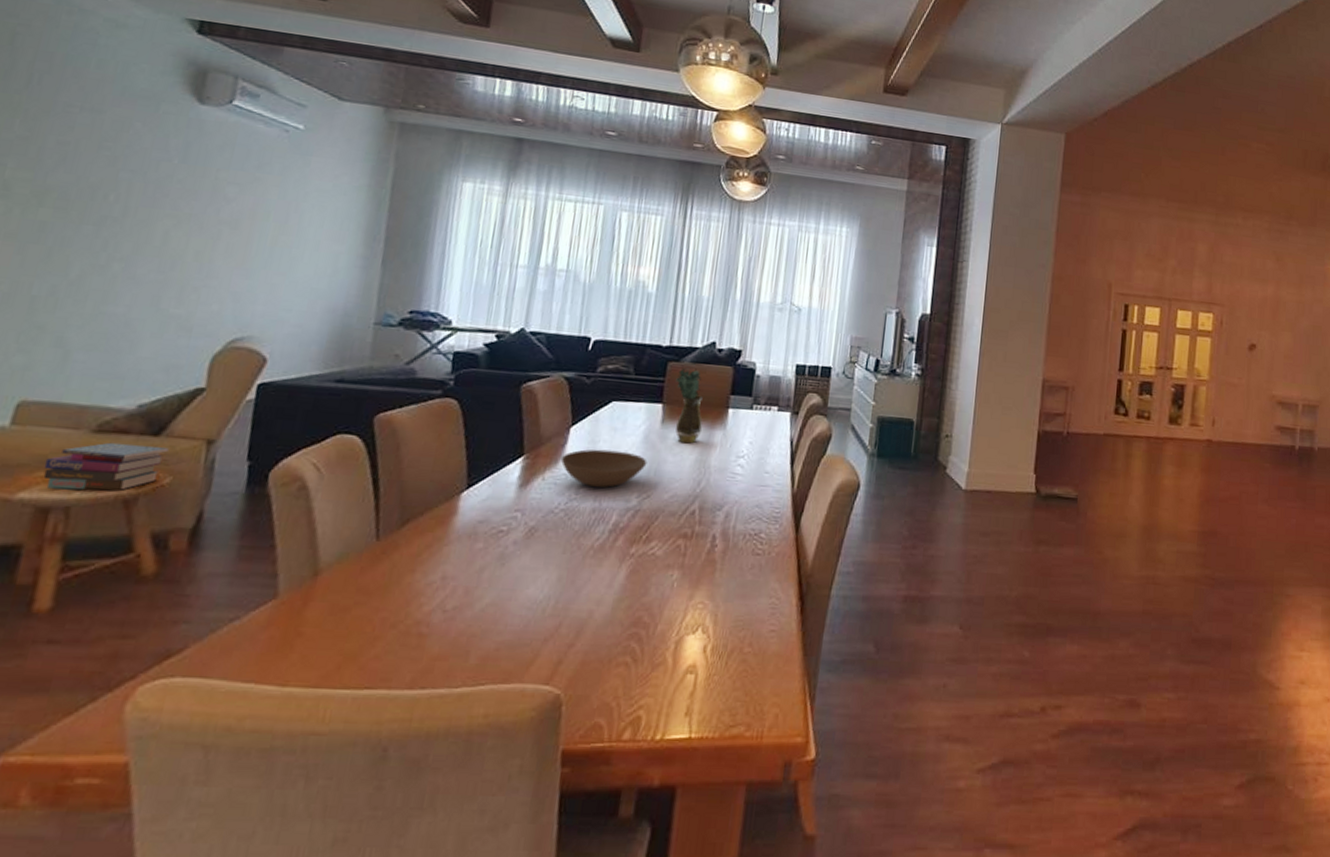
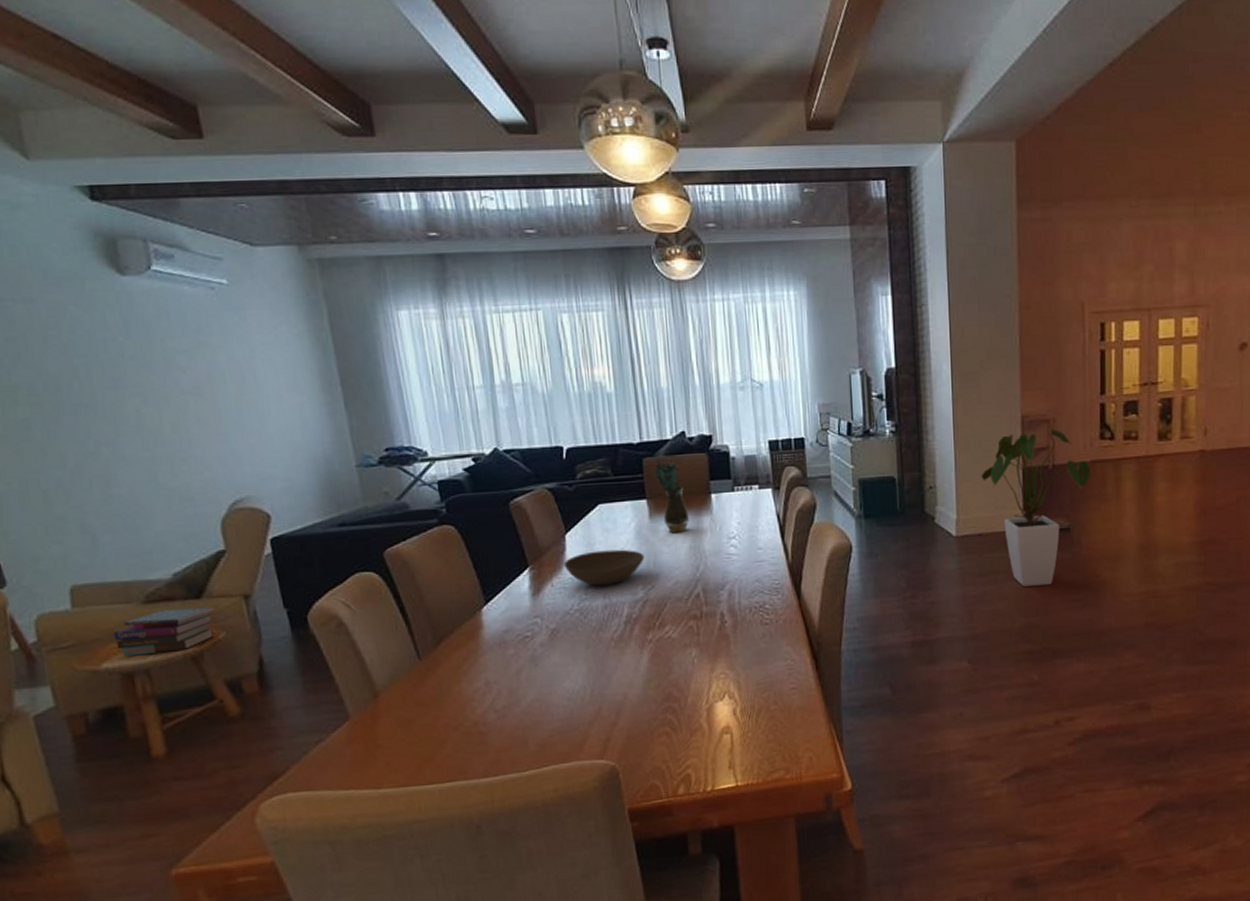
house plant: none [997,392,1103,555] -> present [981,424,1090,587]

